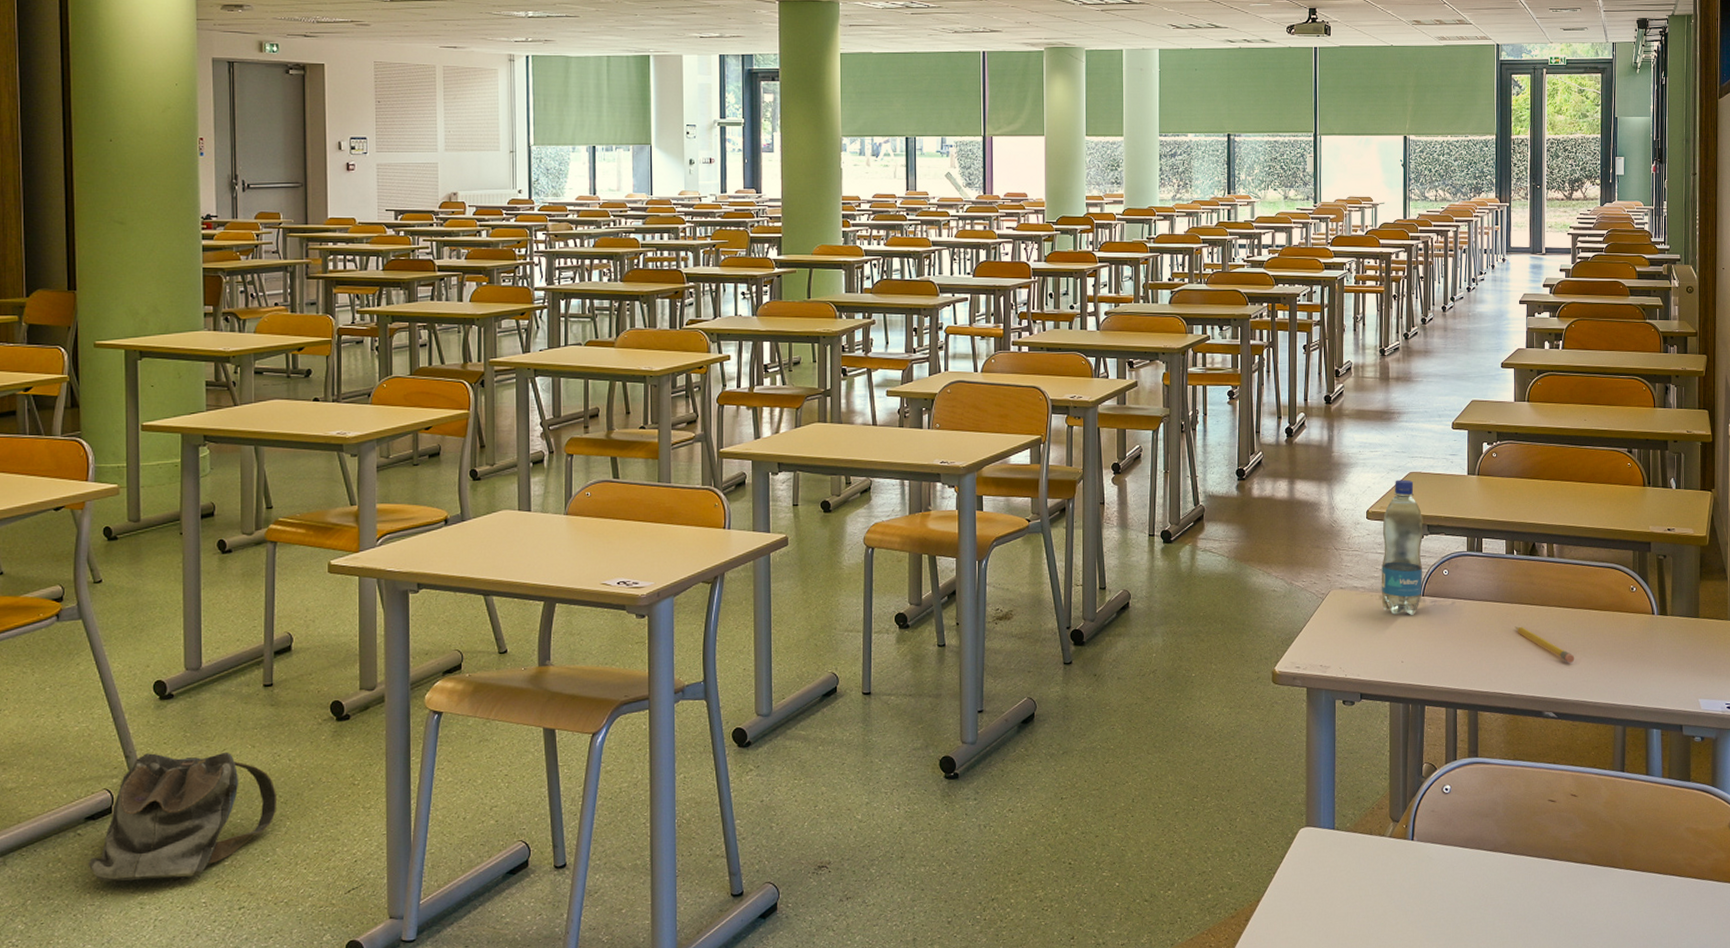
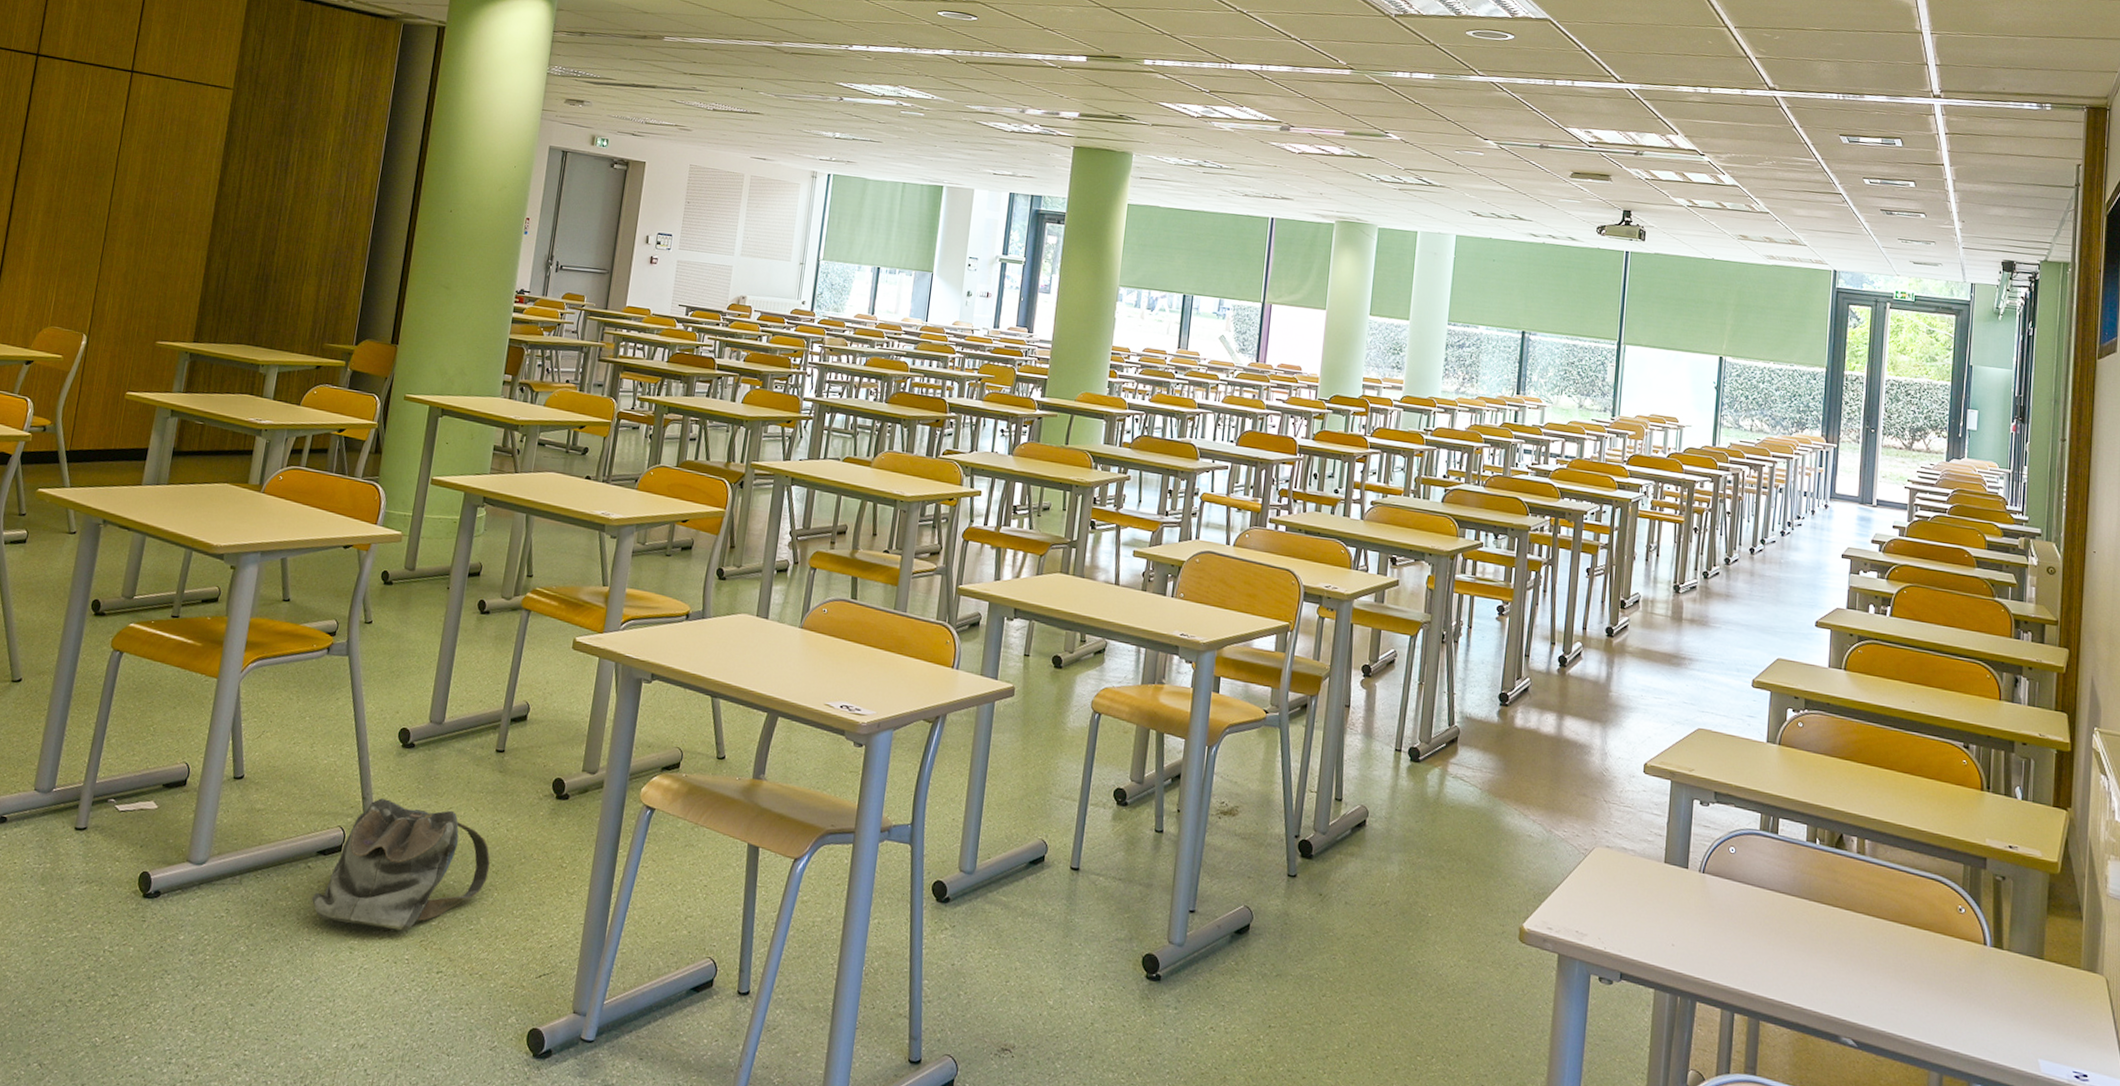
bottle: present [1381,479,1424,615] -> none [1653,734,1710,893]
pencil: present [1515,626,1575,663] -> none [1811,928,1884,985]

